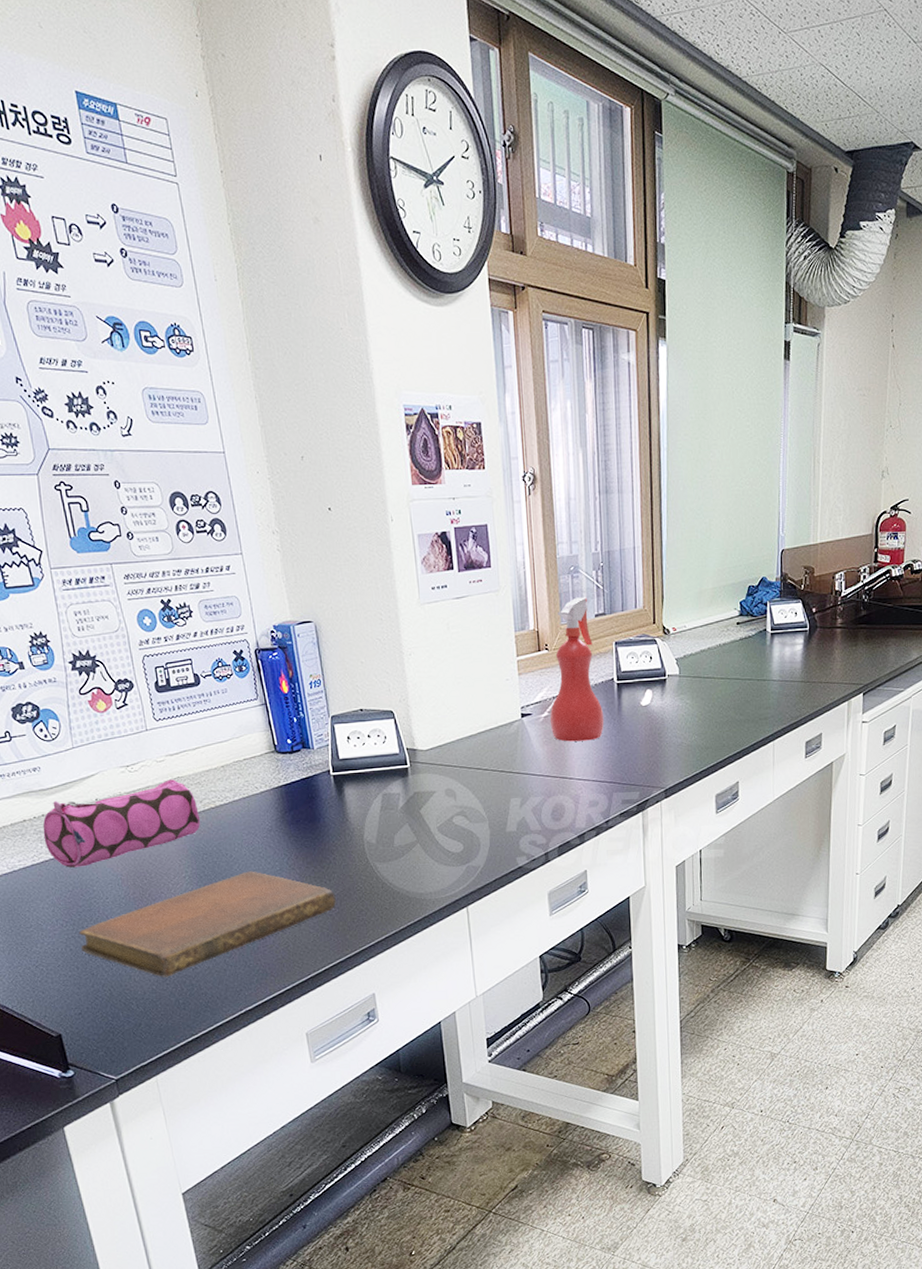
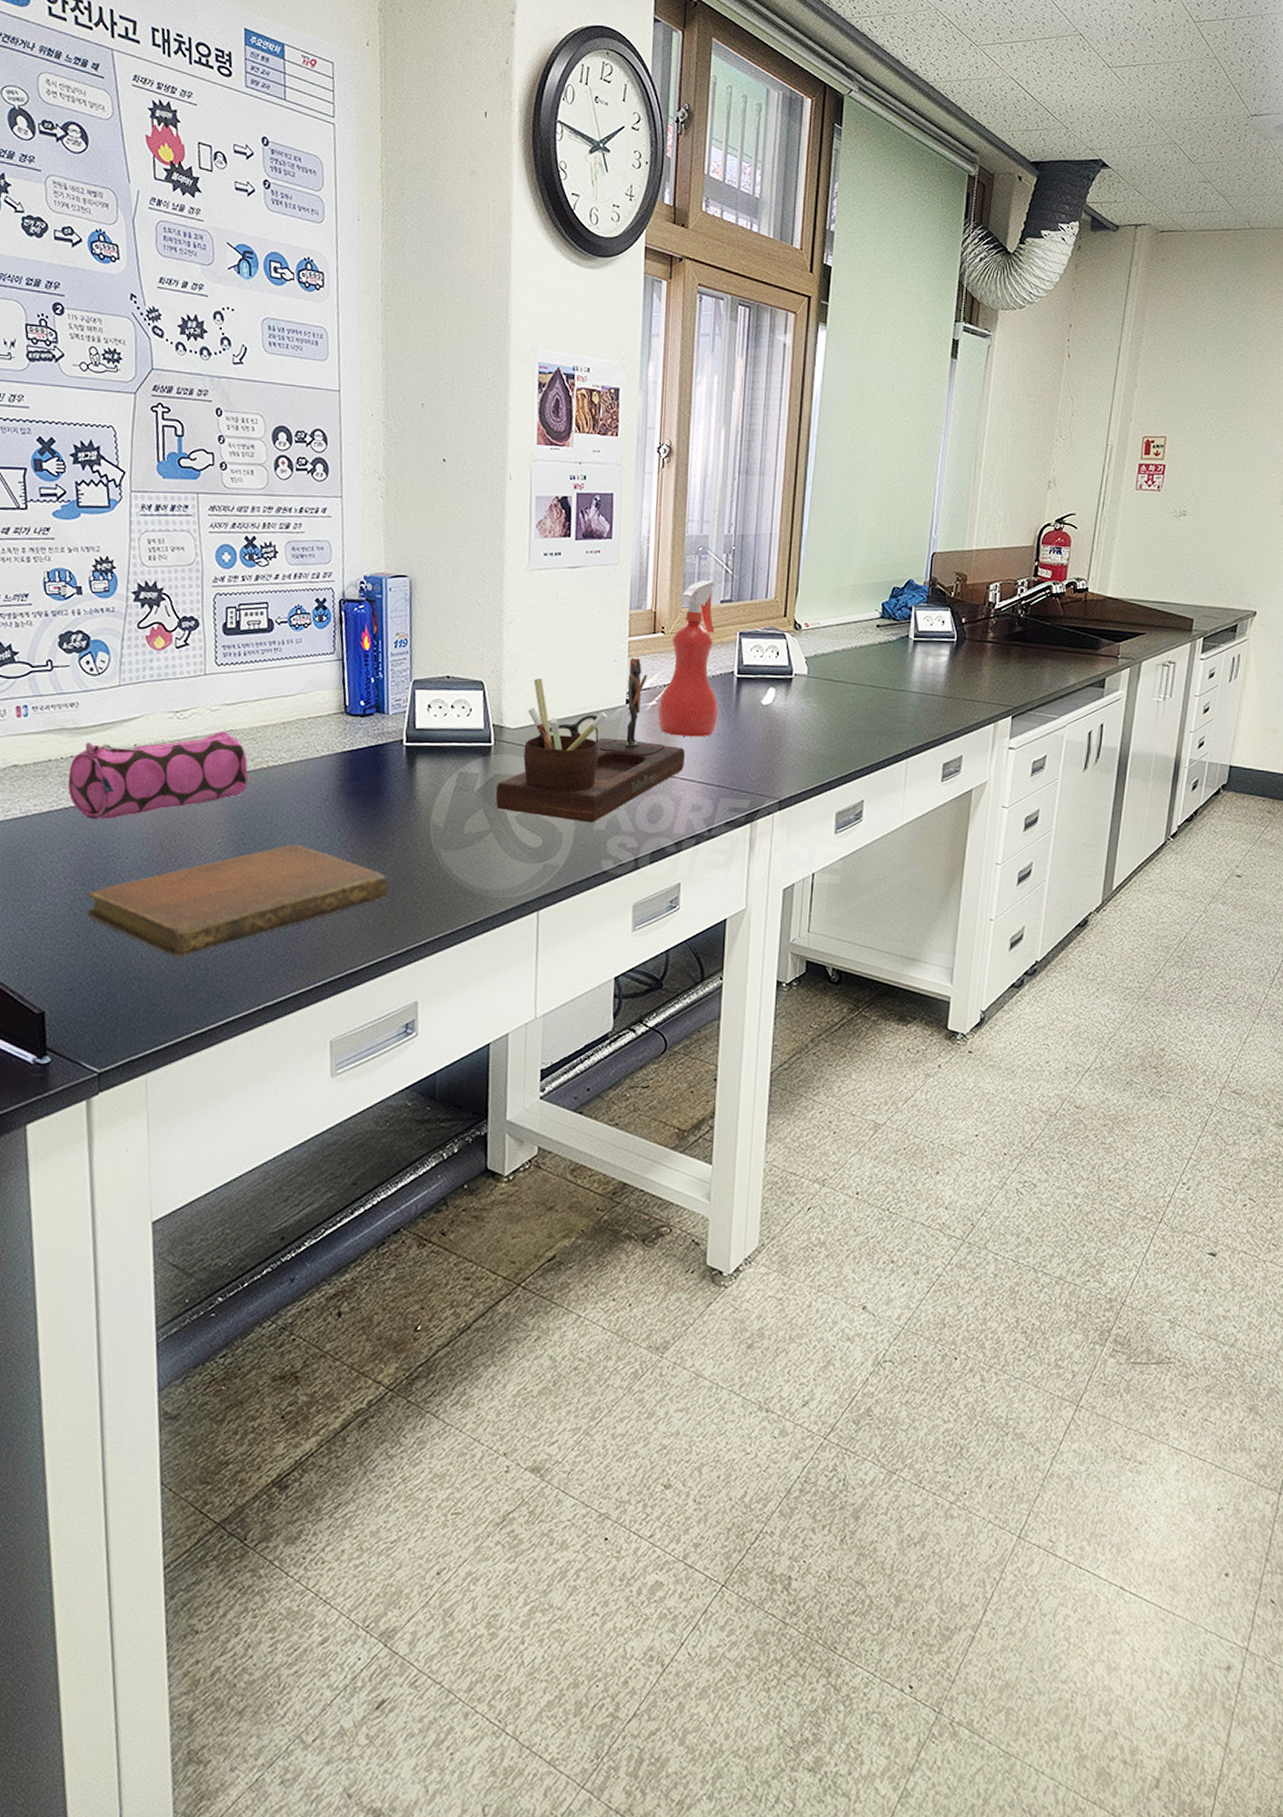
desk organizer: none [417,675,579,826] -> present [496,657,685,823]

